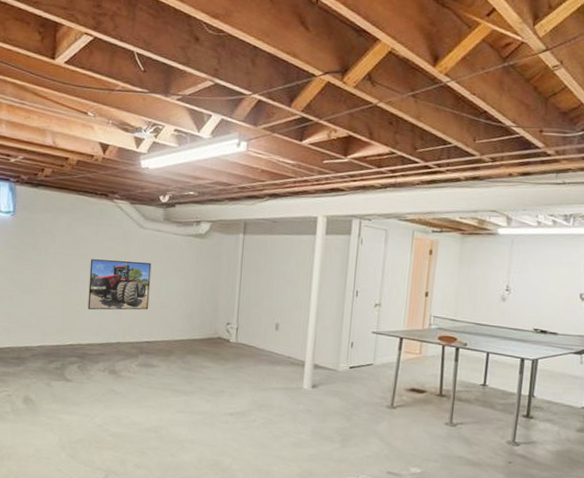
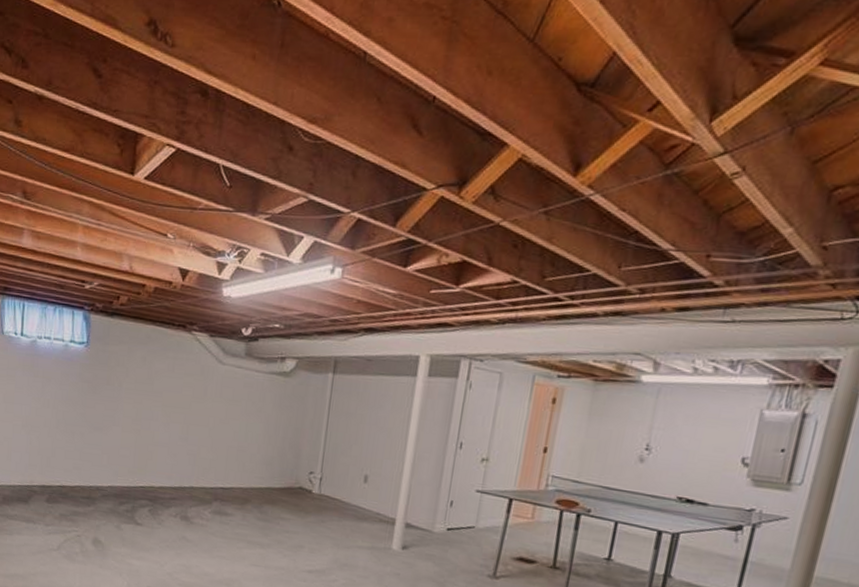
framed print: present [87,259,152,310] -> none [160,396,230,454]

